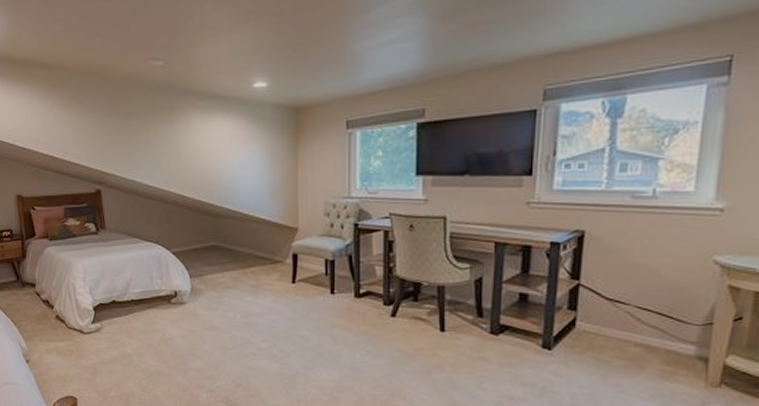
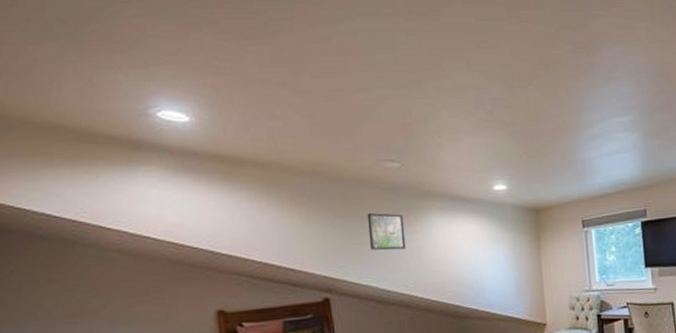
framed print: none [133,111,167,148] -> present [367,212,406,251]

